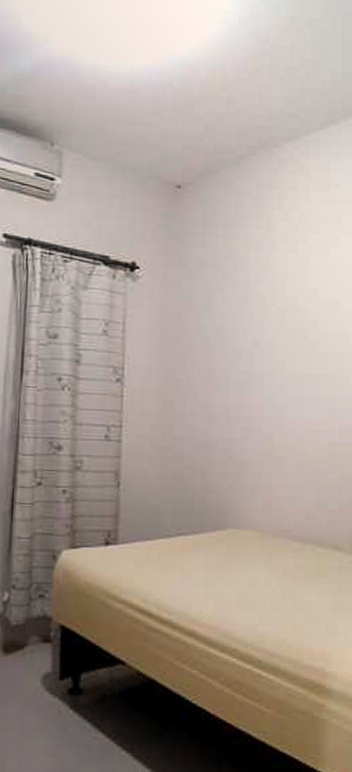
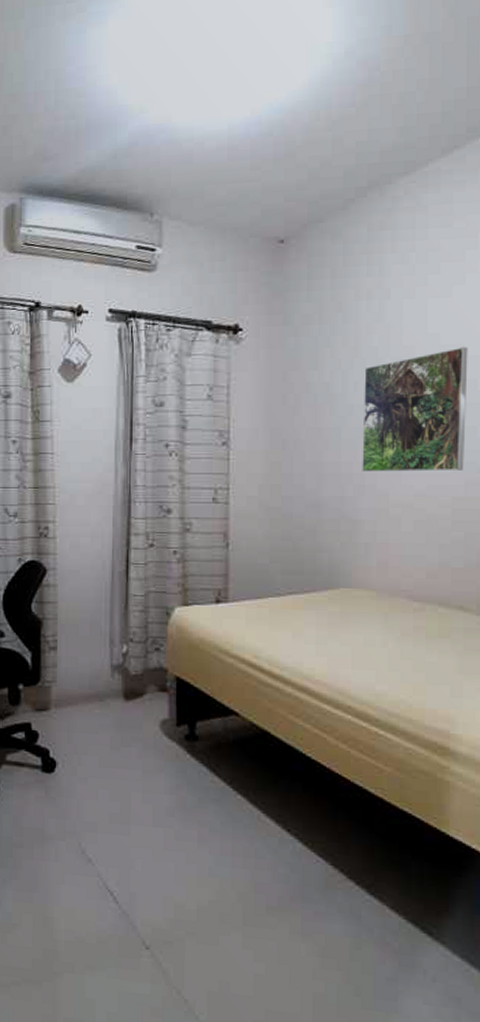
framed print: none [249,302,342,417] -> present [362,347,468,472]

